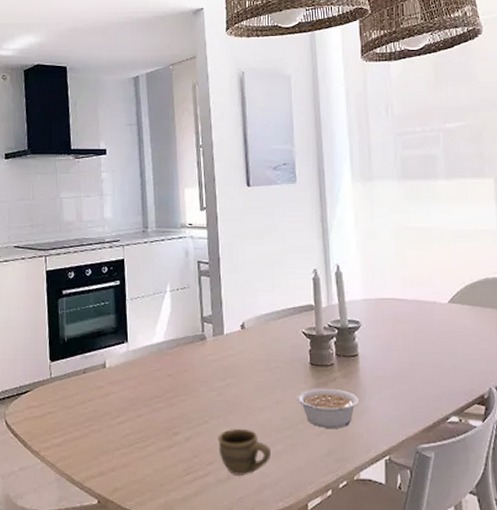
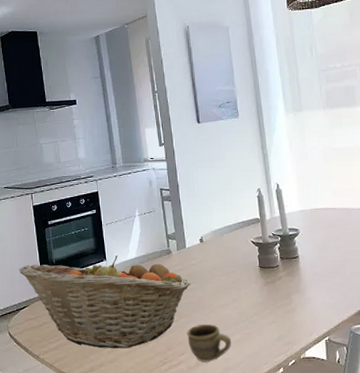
fruit basket: none [23,337,227,451] -> present [19,256,191,349]
legume: present [297,388,360,428] -> none [250,285,302,318]

